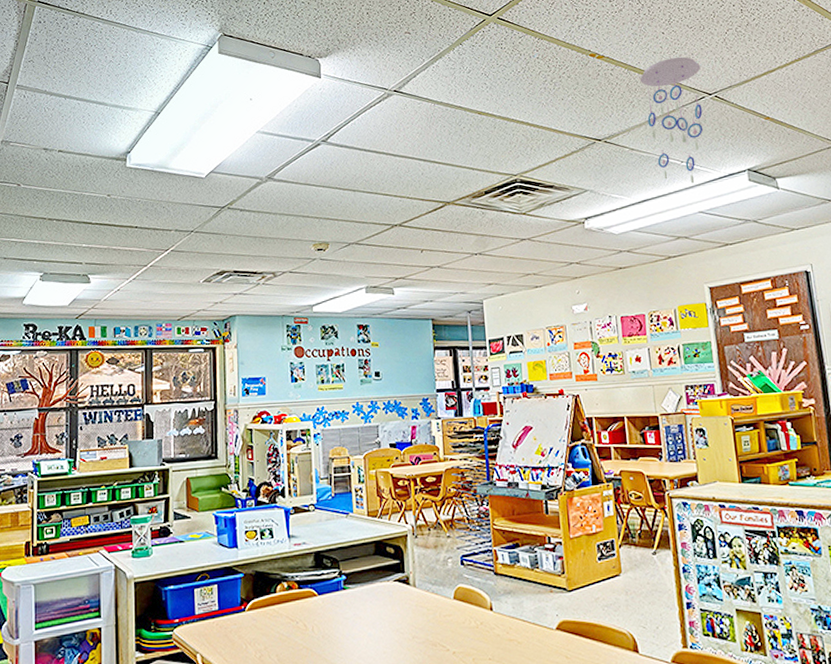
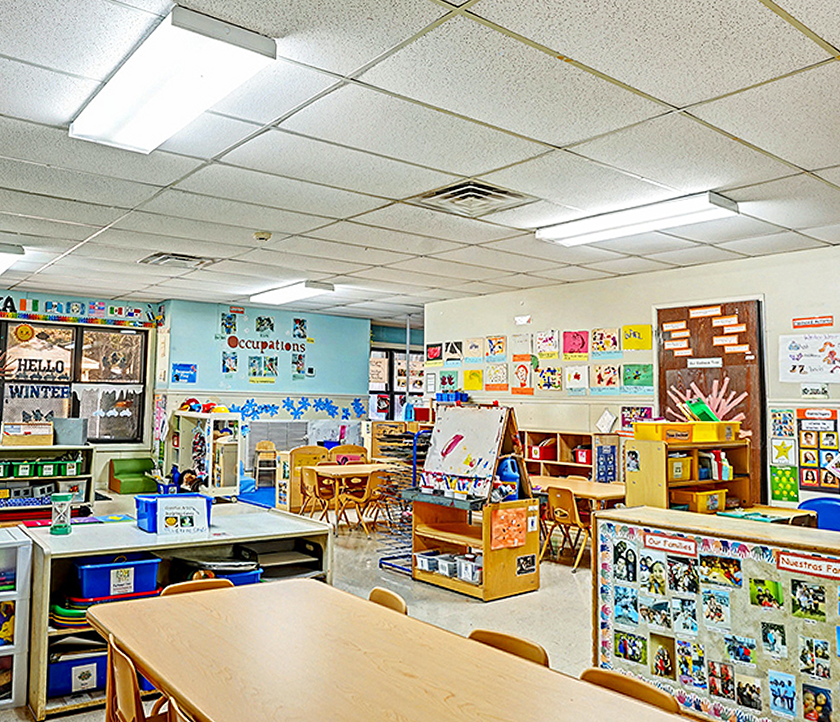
ceiling mobile: present [640,56,703,184] -> none [608,66,672,201]

